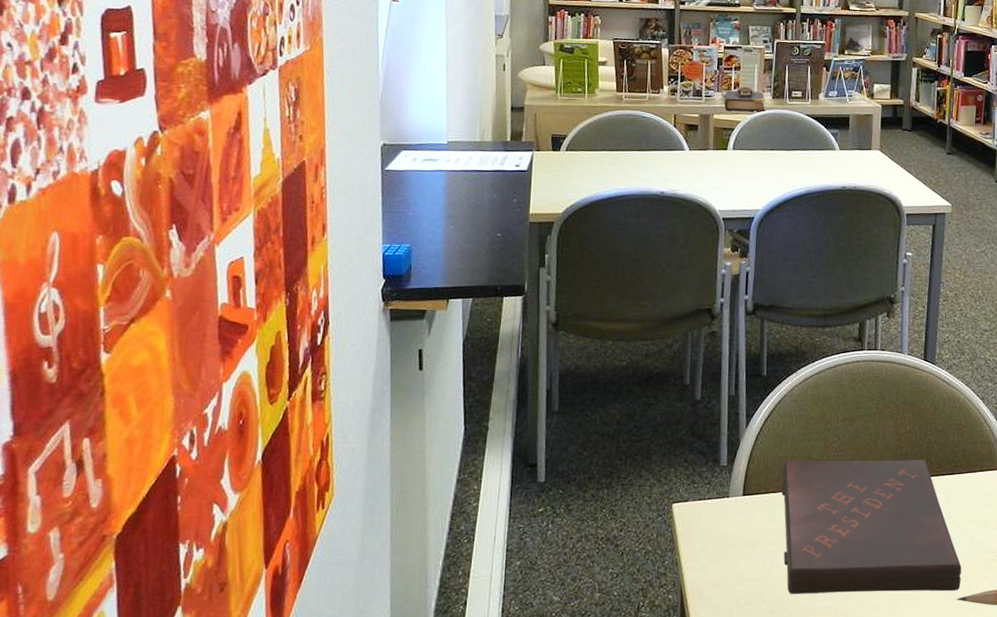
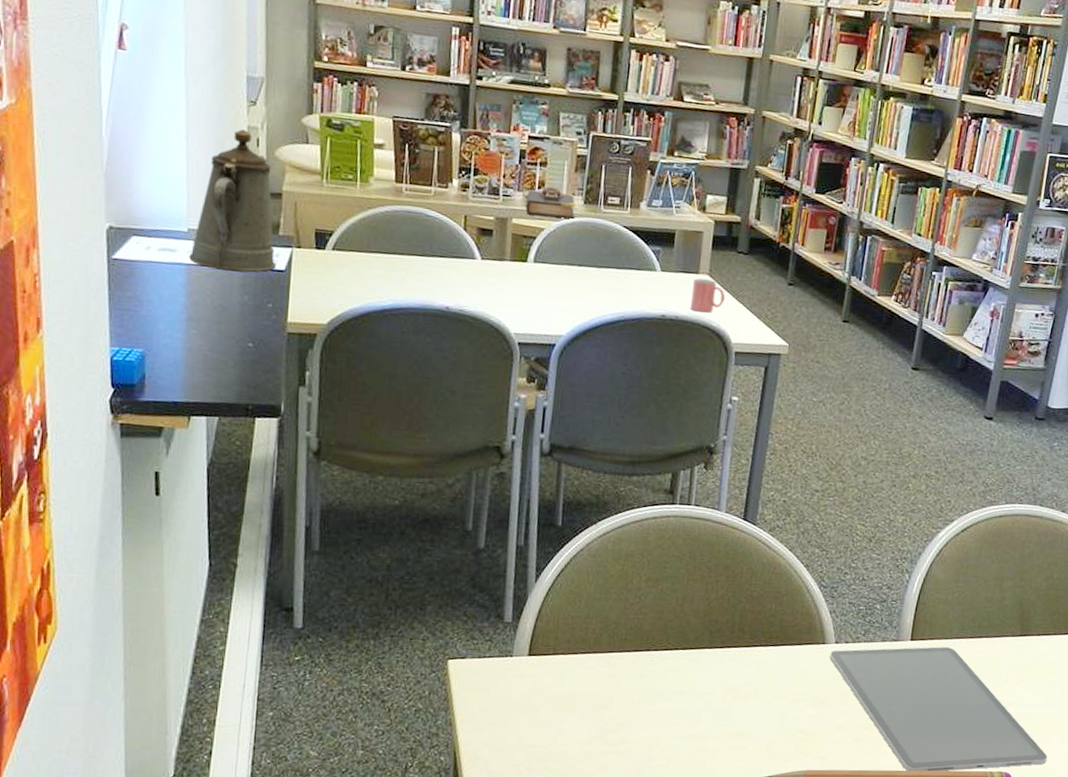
coffee pot: none [448,58,519,174] -> present [189,129,275,273]
book: present [781,460,962,594] -> none [571,620,769,770]
mug: none [865,154,895,182] -> present [690,278,725,313]

